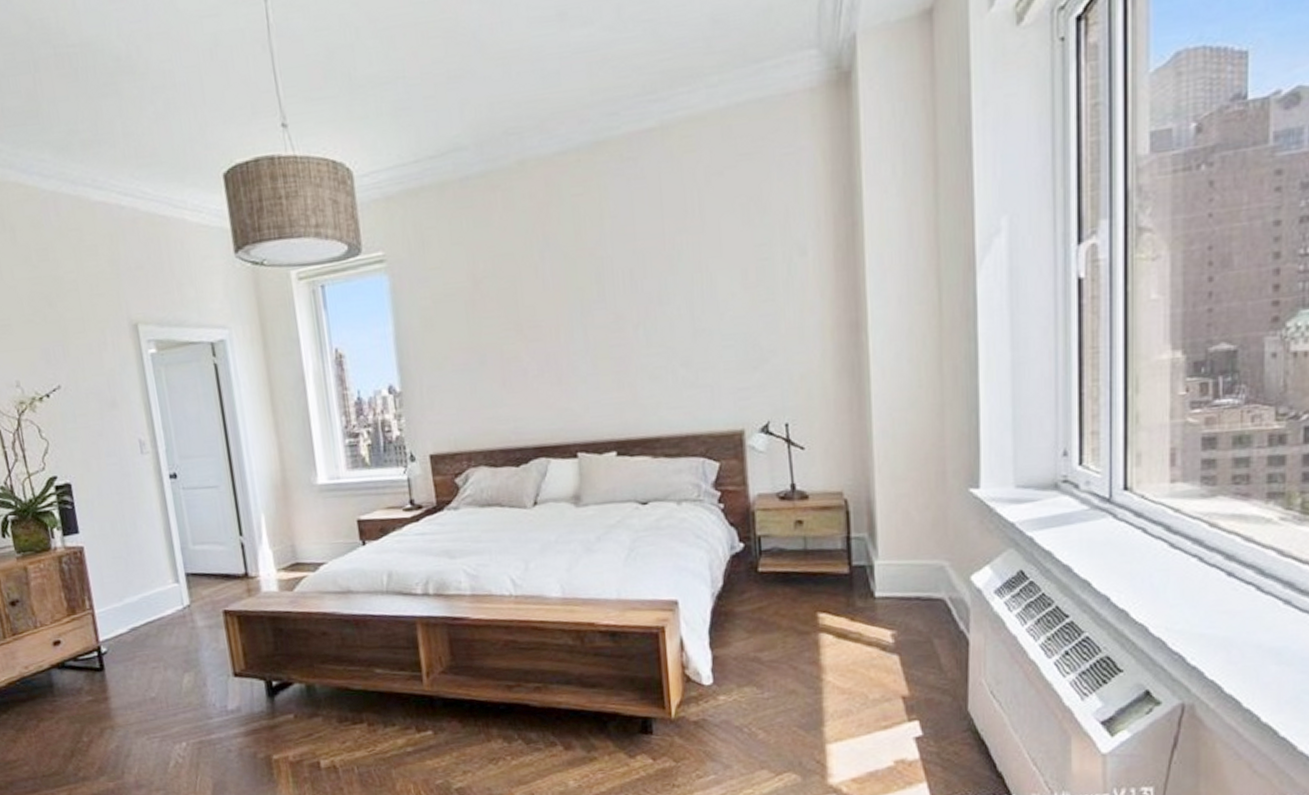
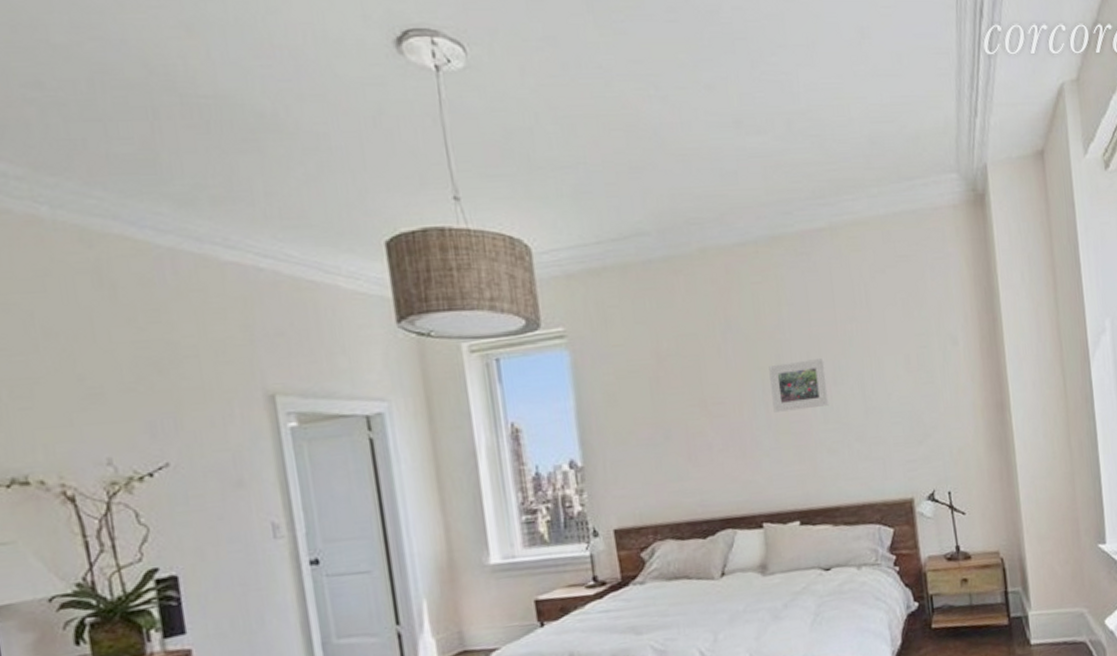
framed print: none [588,276,653,336] -> present [769,358,829,413]

